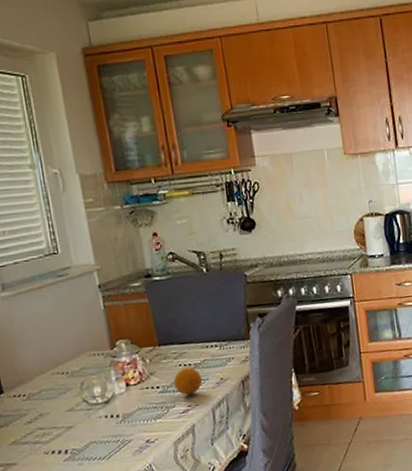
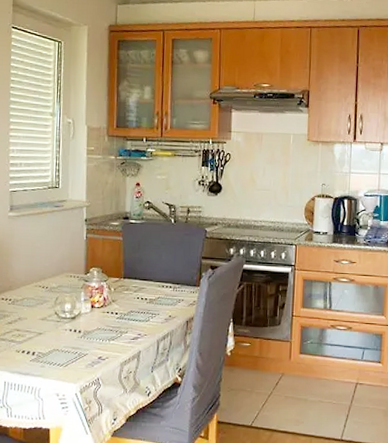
fruit: present [173,366,202,396] -> none [129,300,154,325]

